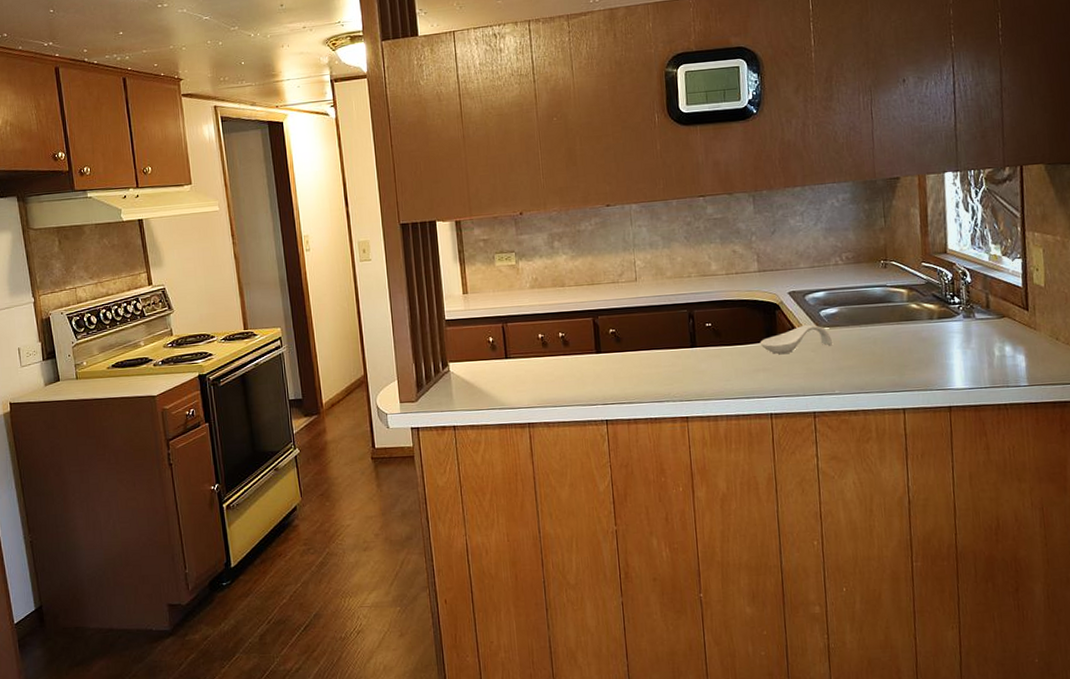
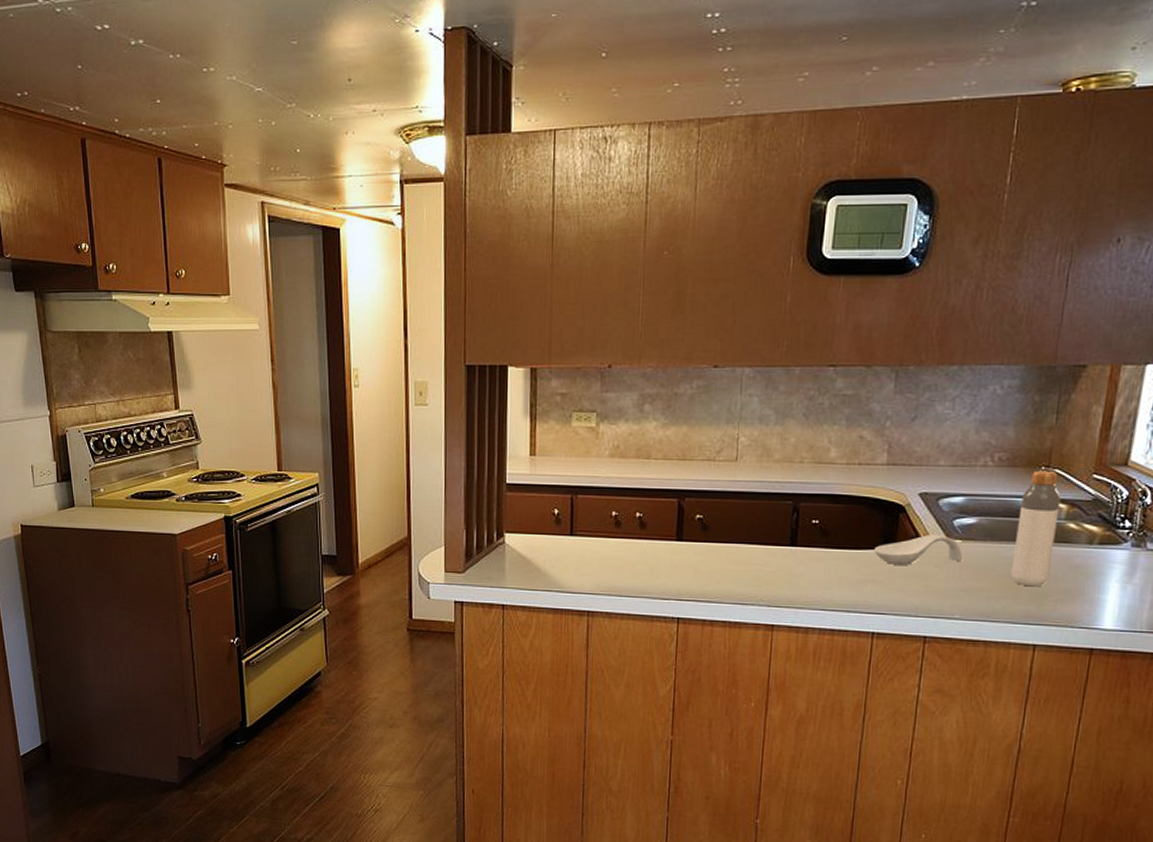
bottle: none [870,263,904,360] -> present [1011,470,1061,587]

